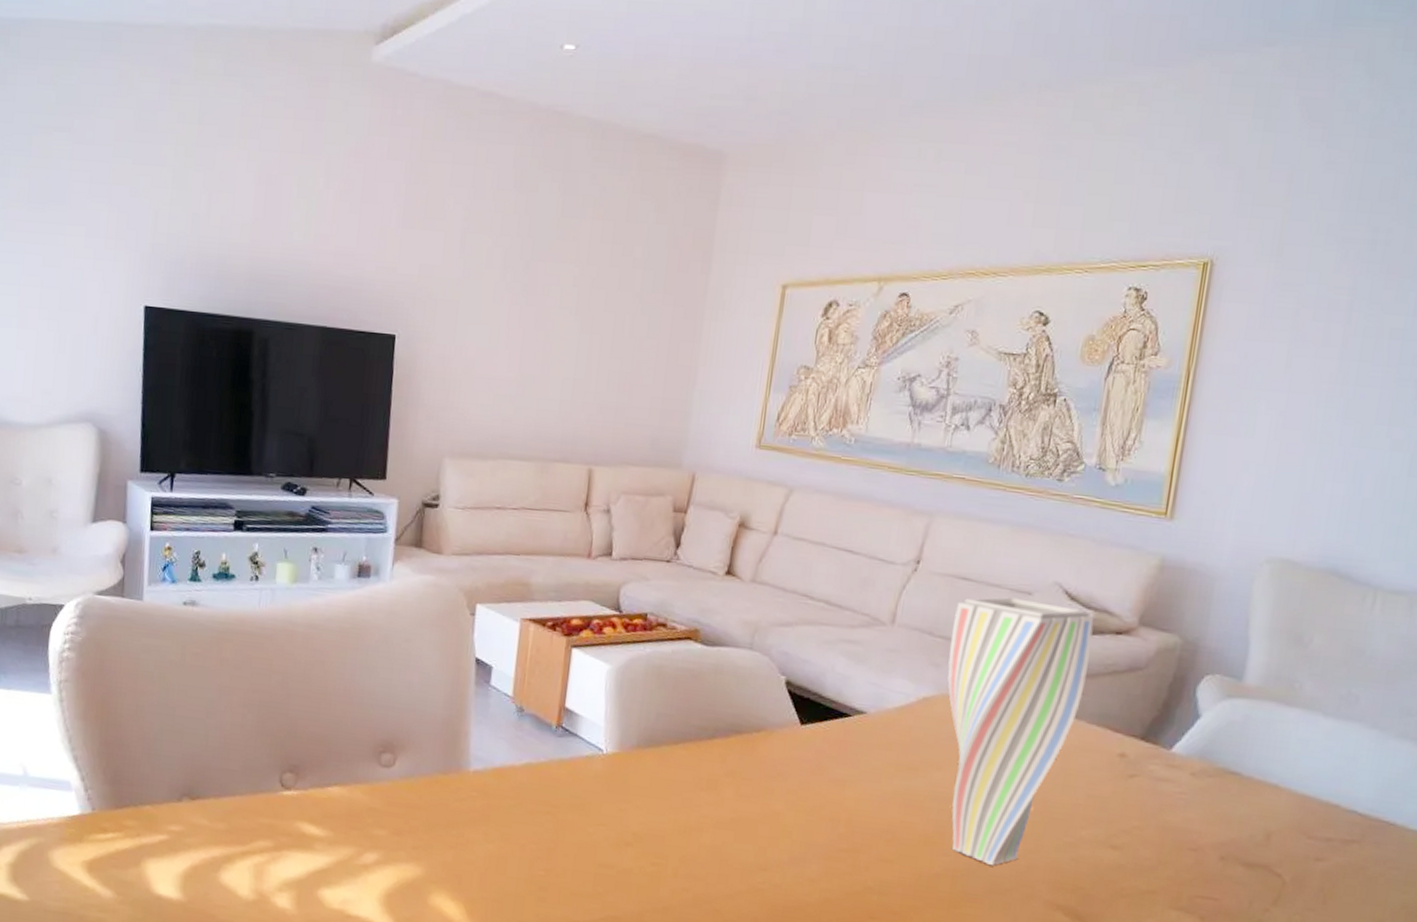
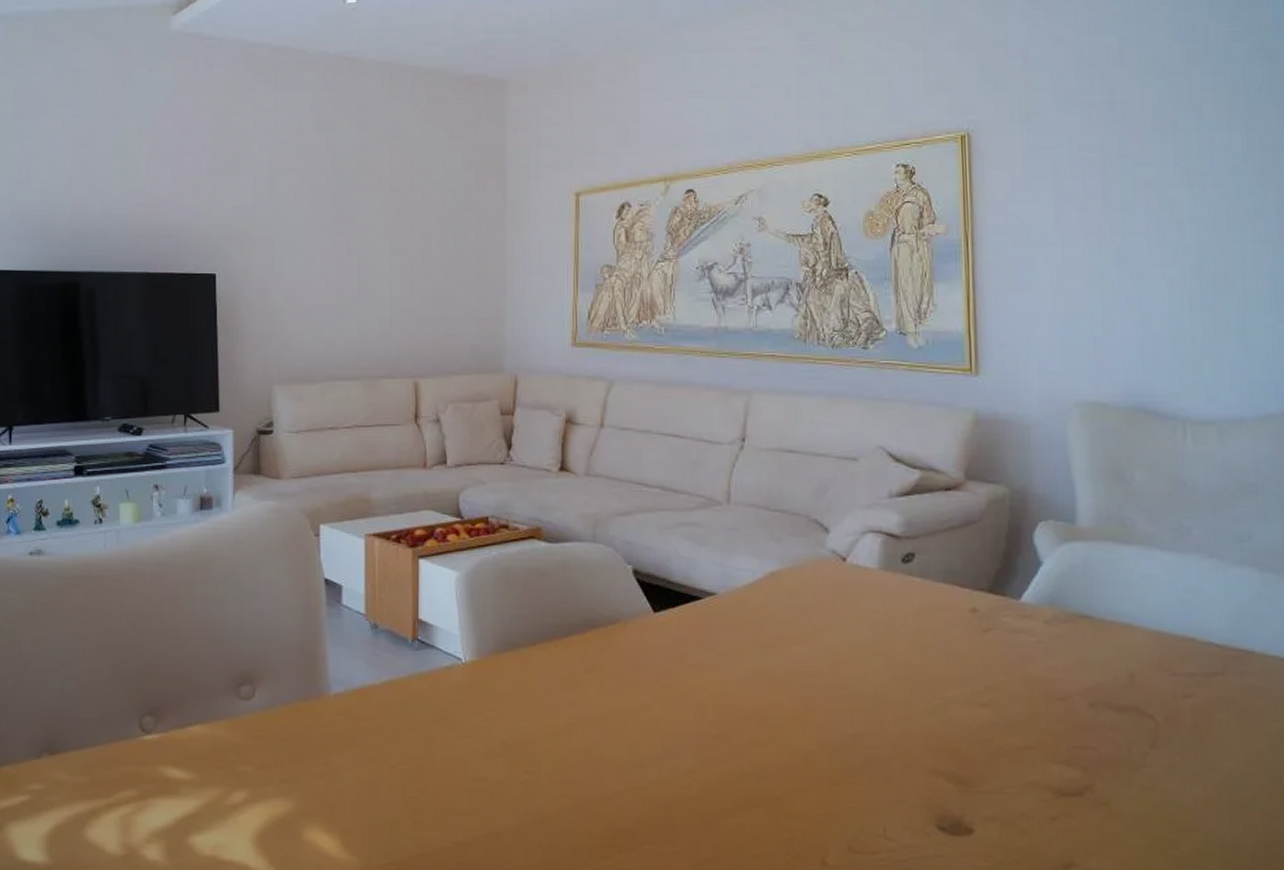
vase: present [947,597,1094,866] -> none [787,465,925,738]

